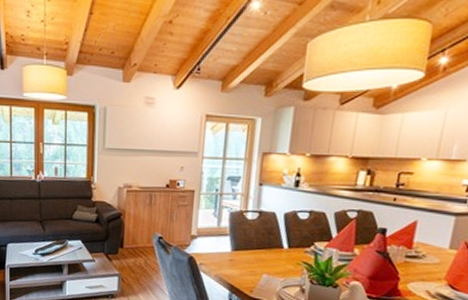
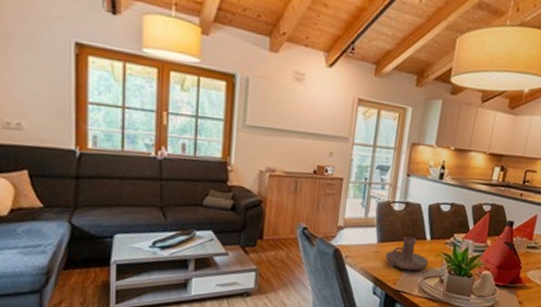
candle holder: none [240,244,287,280] -> present [385,236,429,271]

